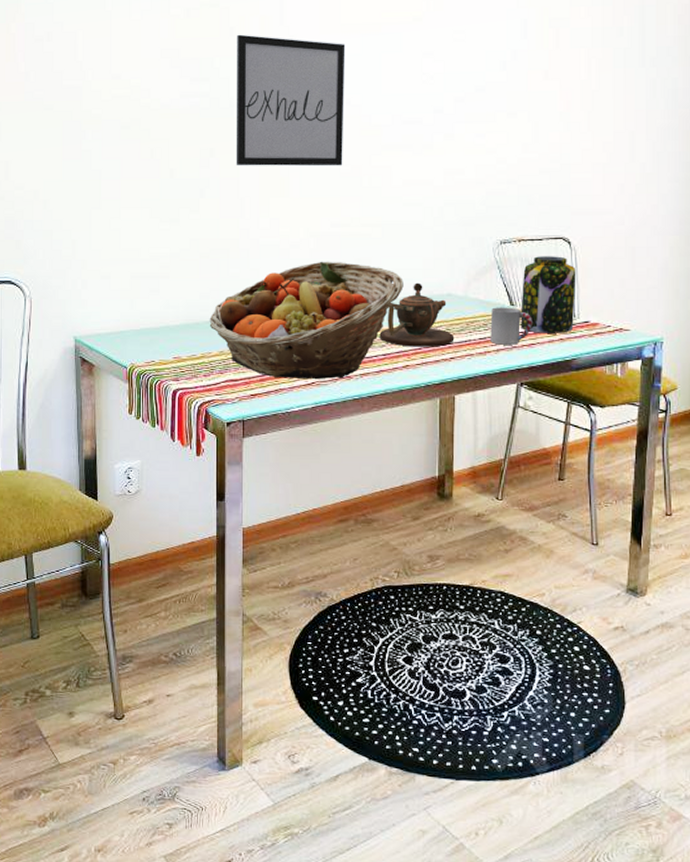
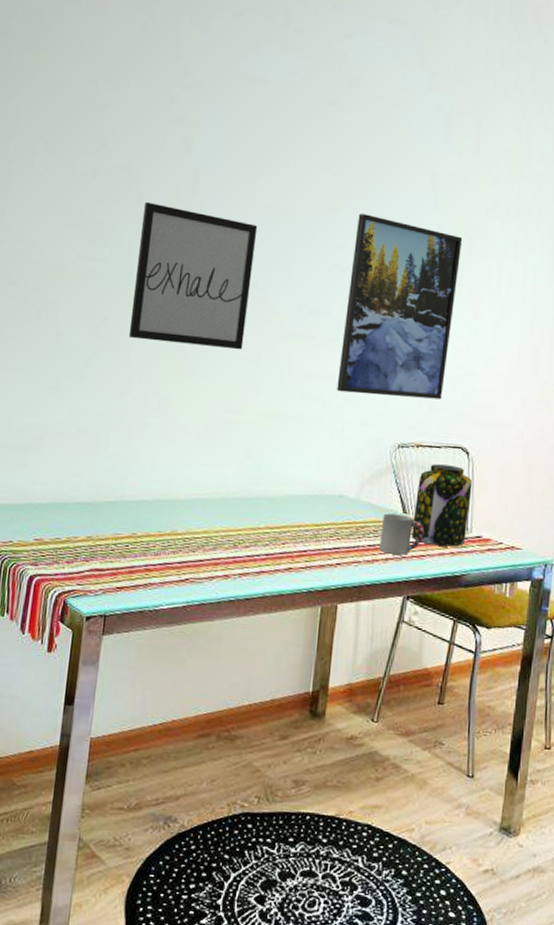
fruit basket: present [209,261,404,380] -> none [79,448,295,577]
teapot: present [379,282,455,347] -> none [263,480,343,551]
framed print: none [436,19,549,196] -> present [337,214,463,400]

